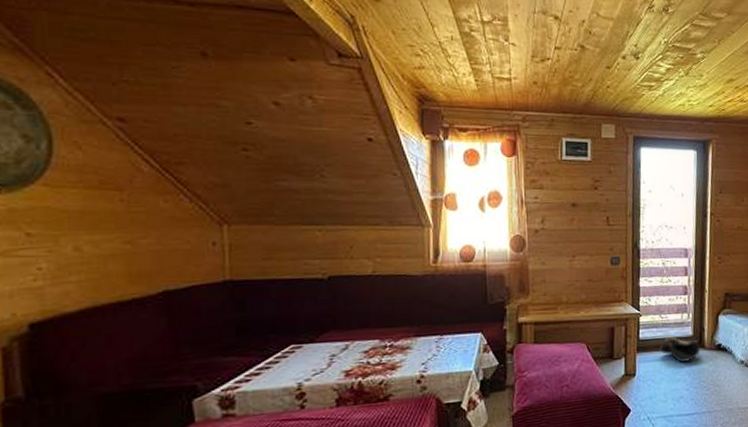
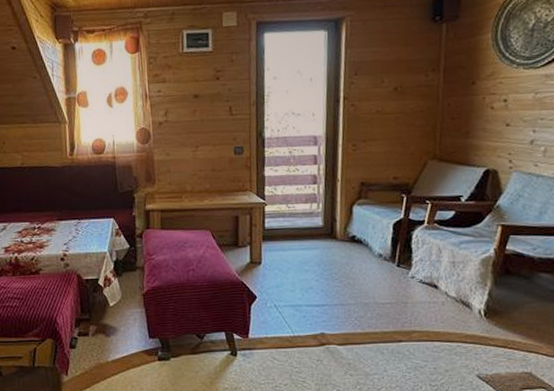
bag: present [659,336,700,362] -> none [286,226,332,253]

